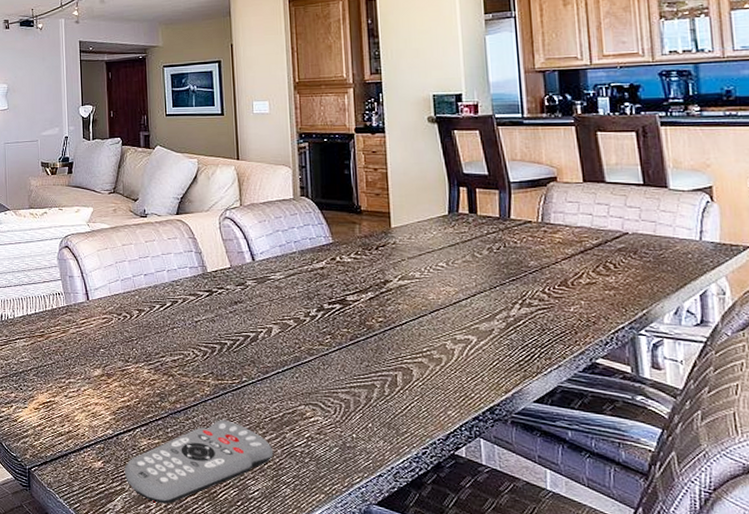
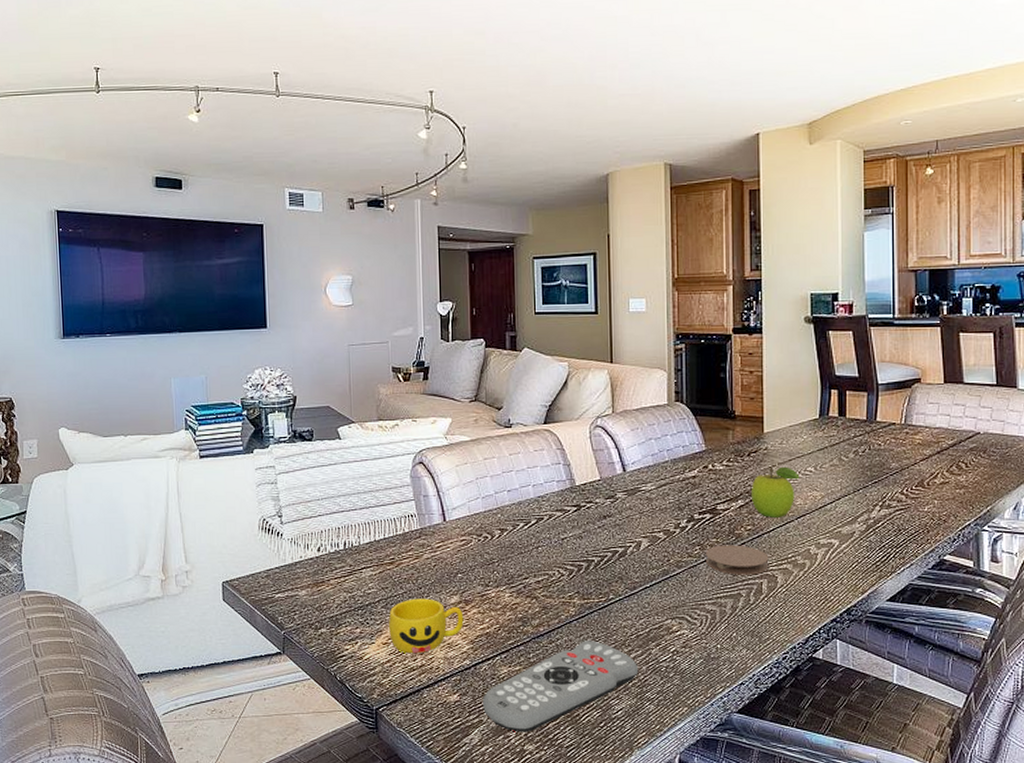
cup: none [39,369,106,421] -> present [388,598,464,654]
coaster: none [337,335,403,367] -> present [706,545,769,575]
fruit: none [380,261,431,311] -> present [750,466,800,518]

